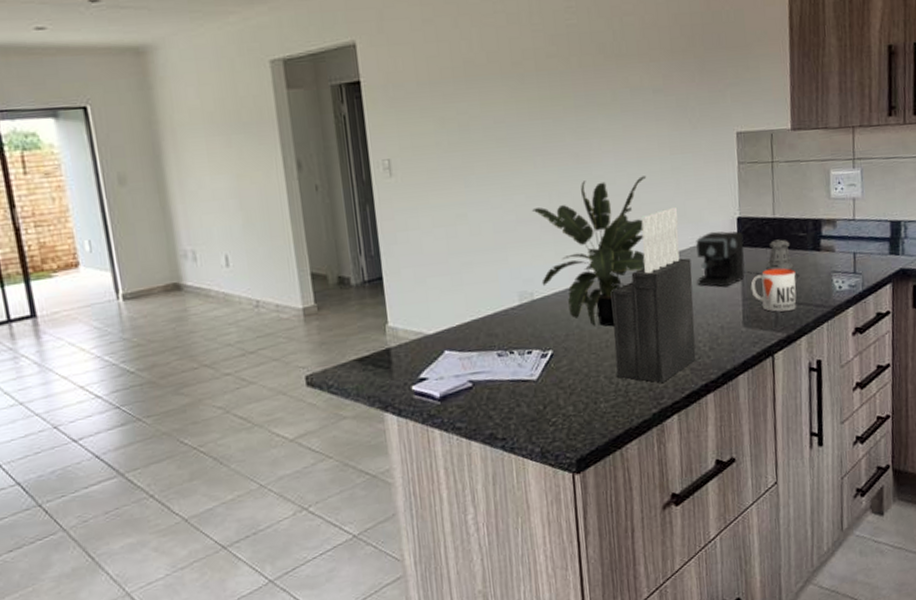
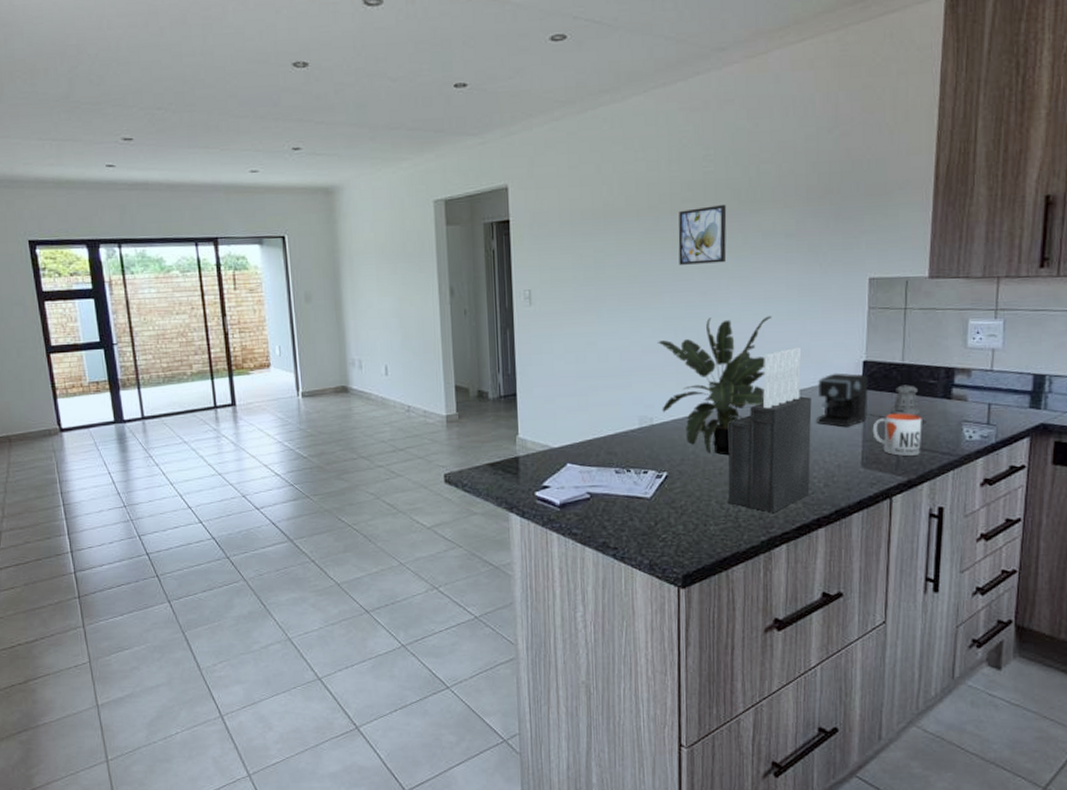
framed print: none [544,59,596,125] -> present [678,204,727,265]

